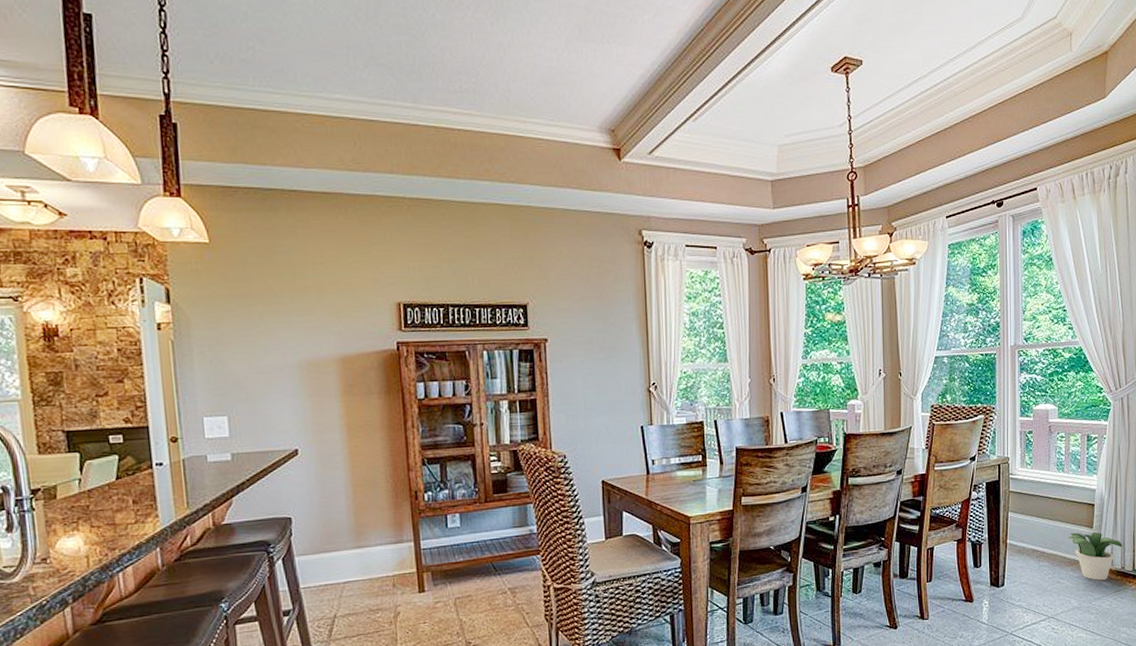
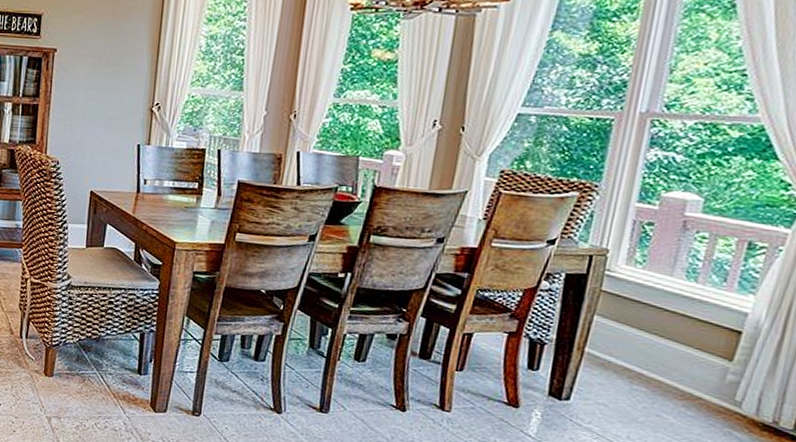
potted plant: present [1068,531,1122,581] -> none [686,361,782,432]

